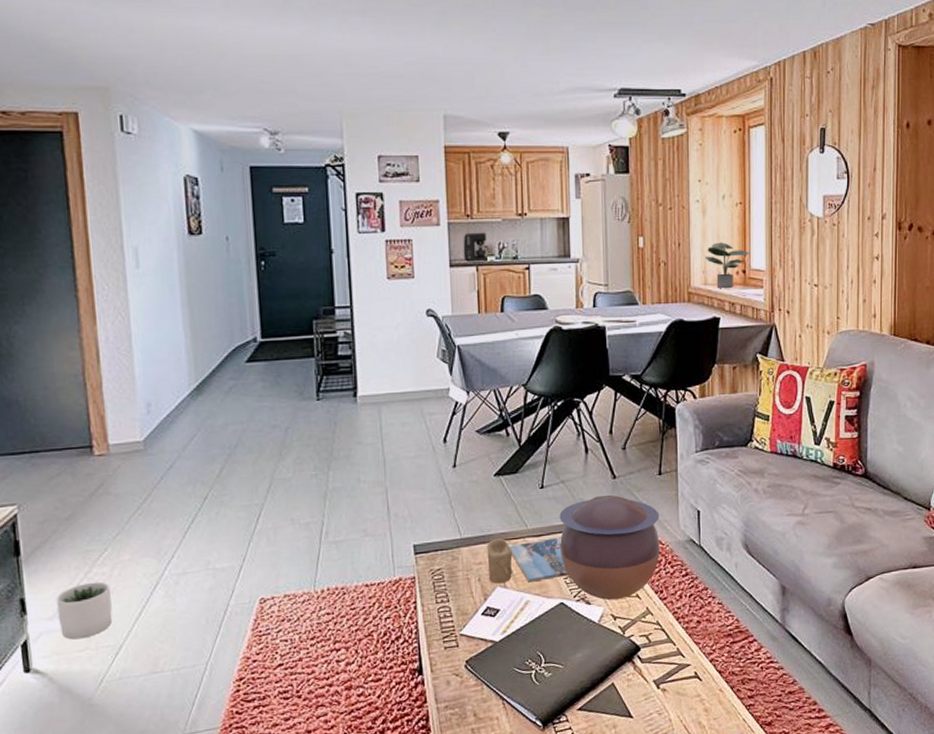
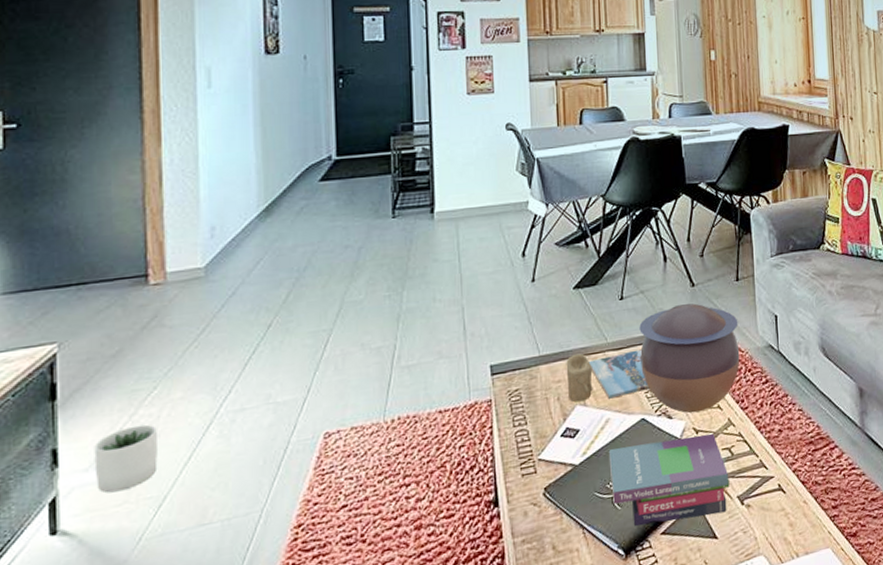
coffee maker: present [463,232,489,261] -> none [542,48,567,75]
books: none [527,621,646,701] -> present [608,434,730,526]
potted plant: present [704,242,749,289] -> none [772,54,813,98]

